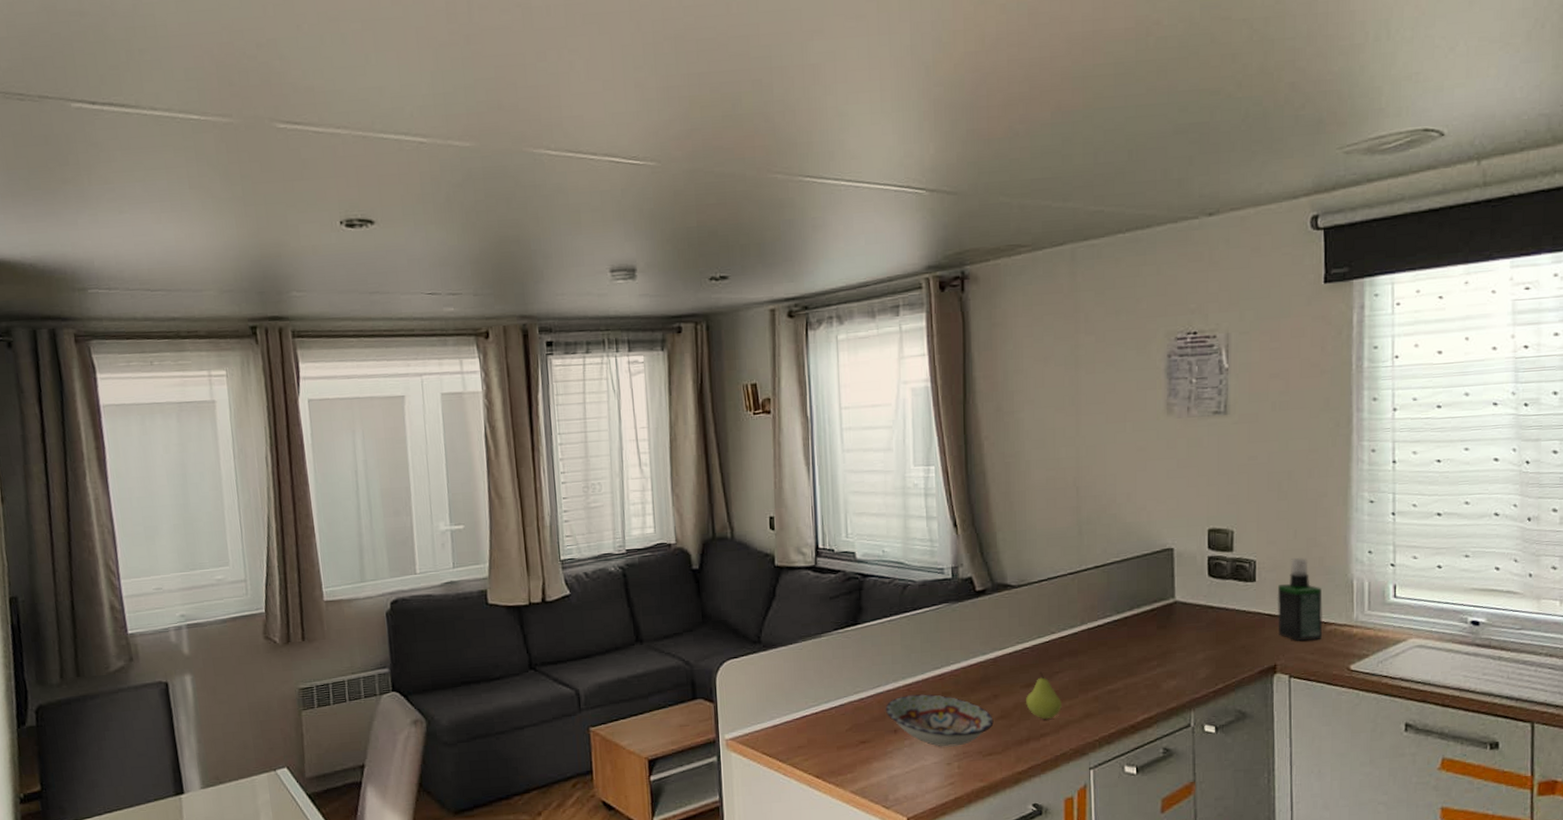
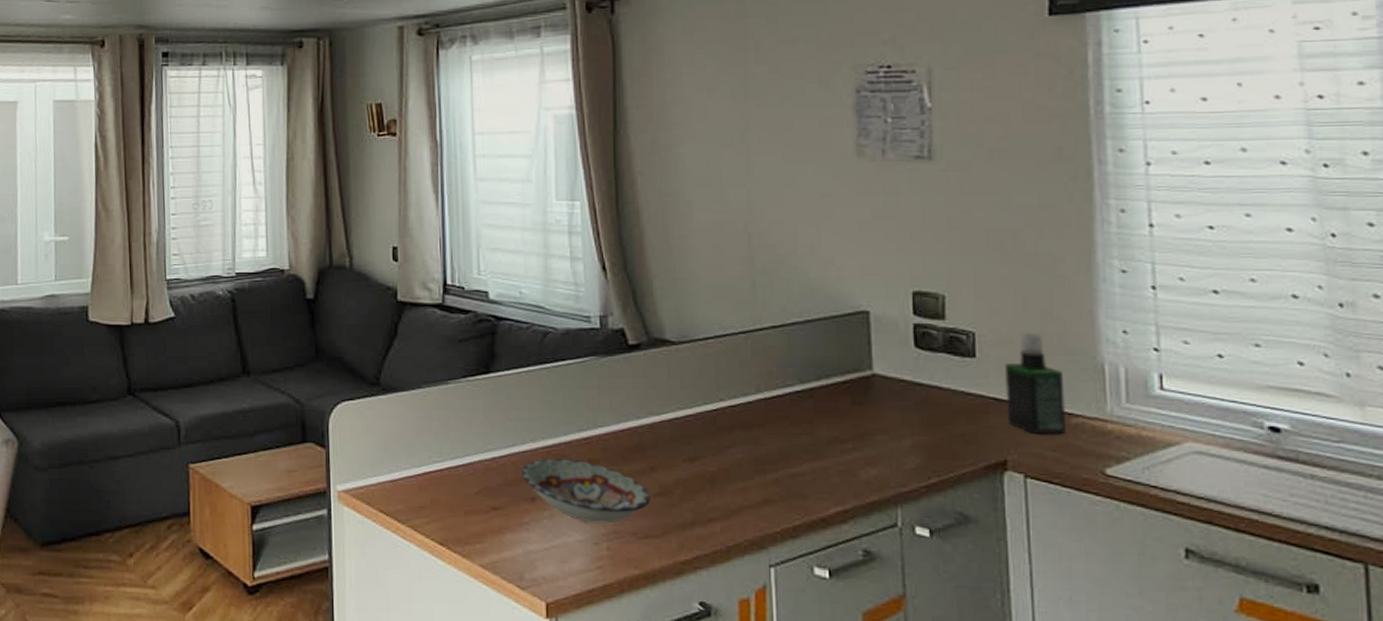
fruit: present [1026,671,1062,720] -> none [690,444,734,502]

